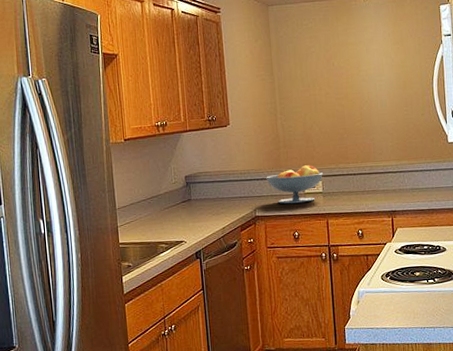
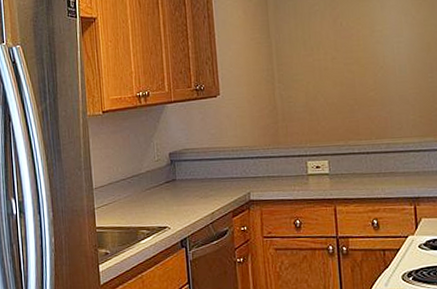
fruit bowl: present [266,165,324,204] -> none [262,141,330,187]

